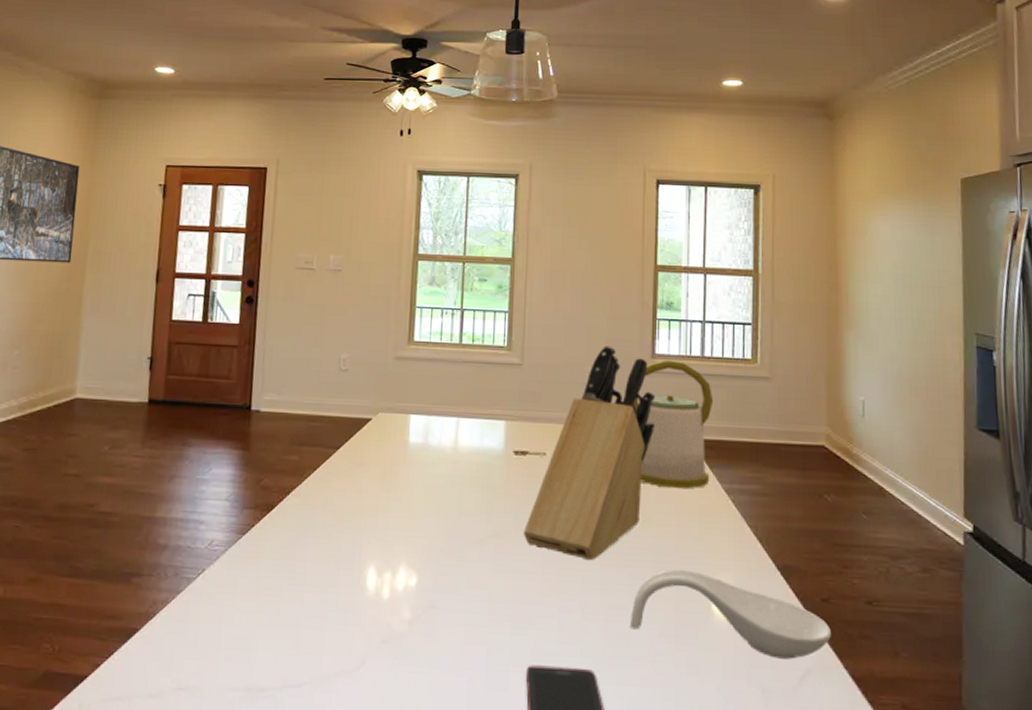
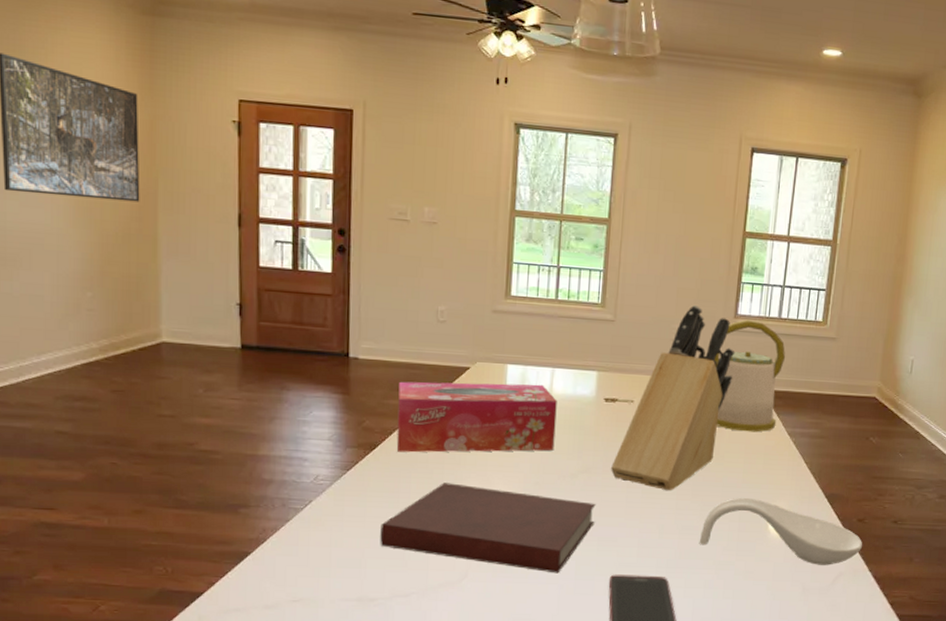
notebook: none [272,549,508,662] -> present [380,482,596,574]
tissue box: none [294,435,463,515] -> present [396,381,557,453]

